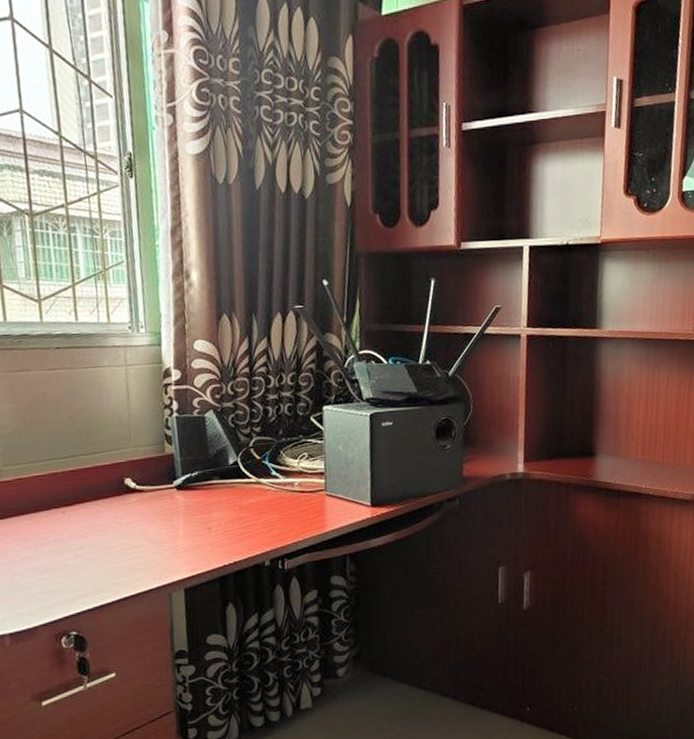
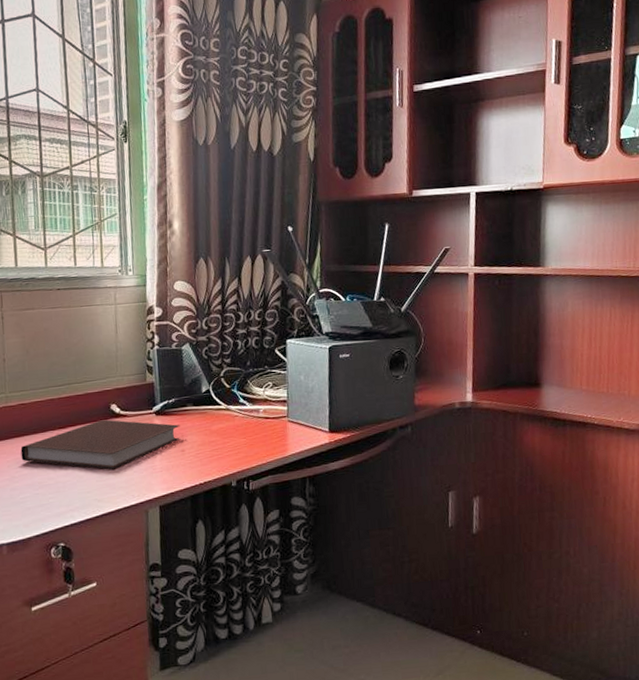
notebook: none [20,495,206,551] -> present [20,419,180,470]

